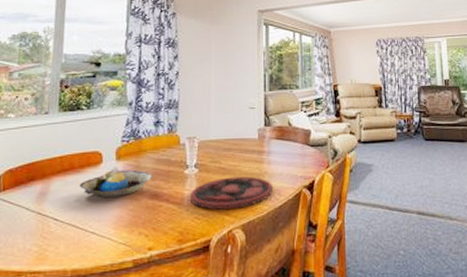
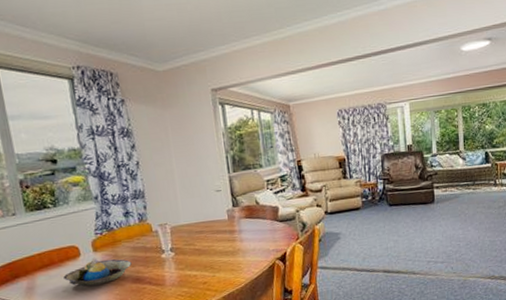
plate: present [189,176,273,210] -> none [170,254,248,287]

